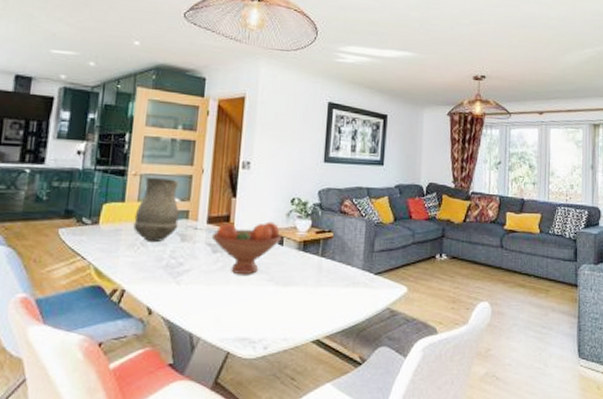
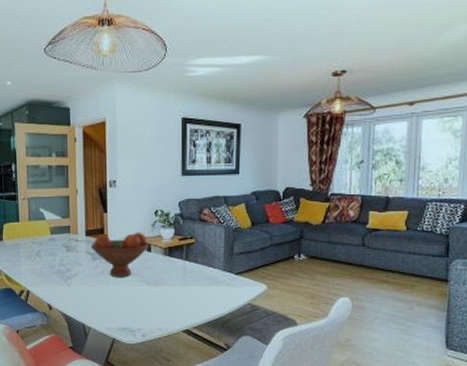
vase: present [133,176,179,241] -> none [28,199,63,252]

